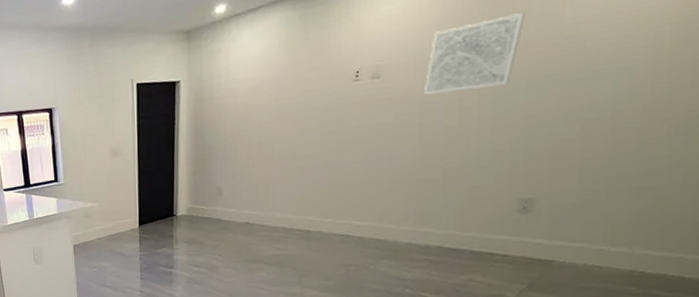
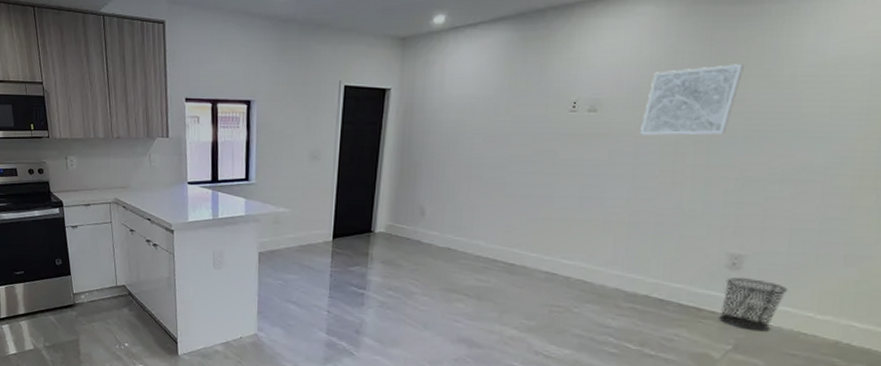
waste bin: none [512,219,579,269] -> present [719,277,787,331]

